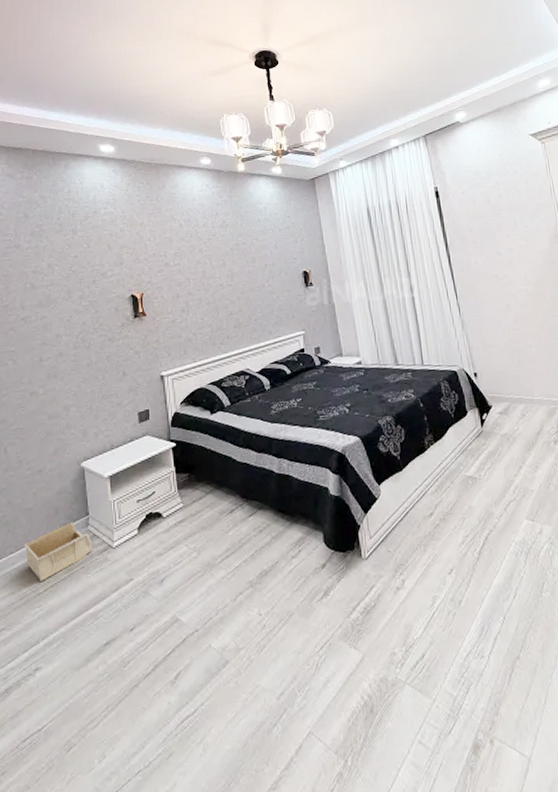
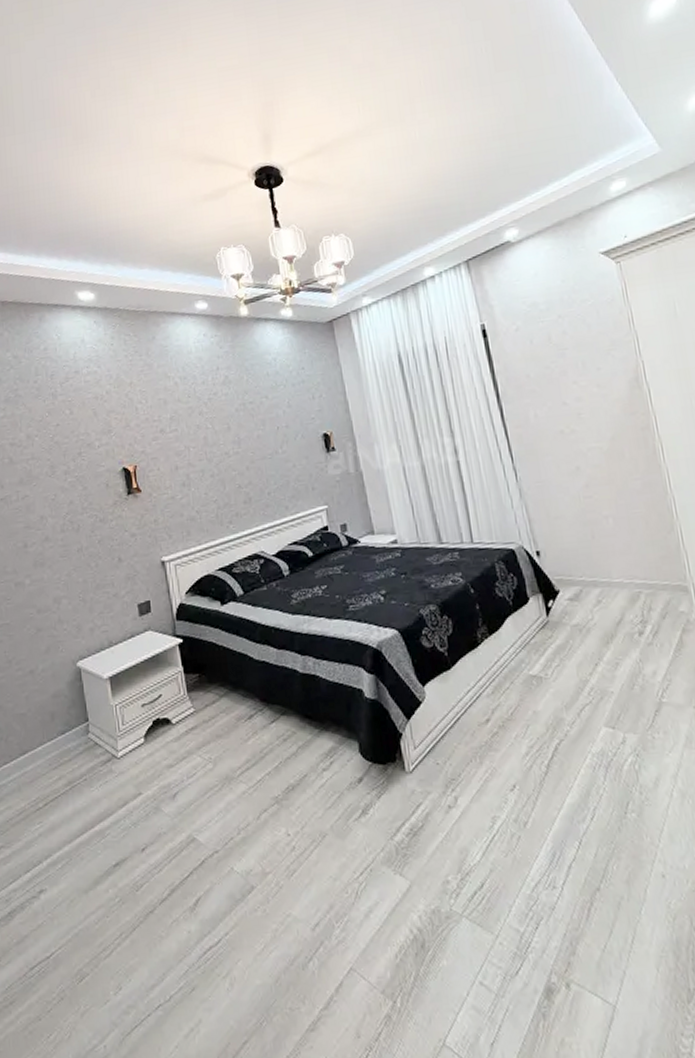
storage bin: present [24,521,92,581] -> none [19,728,94,795]

